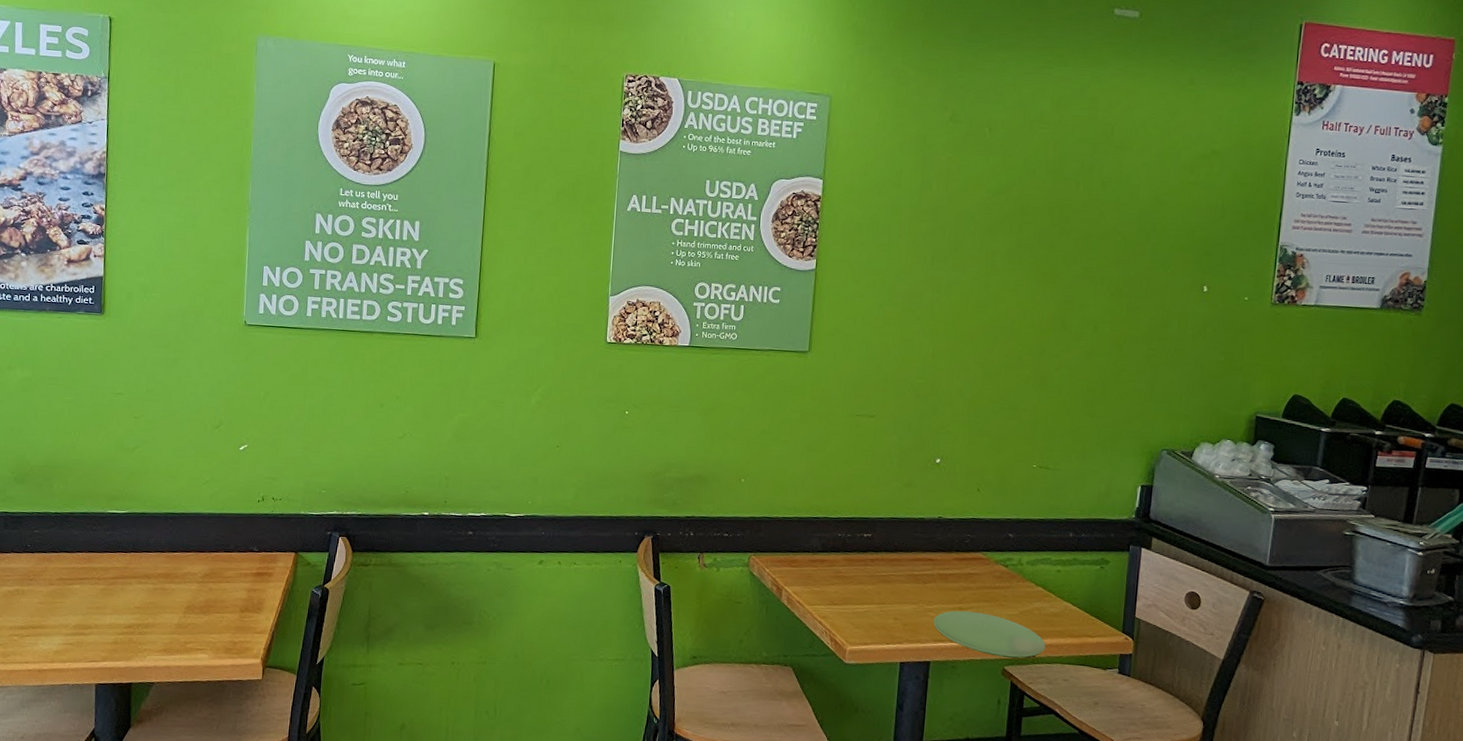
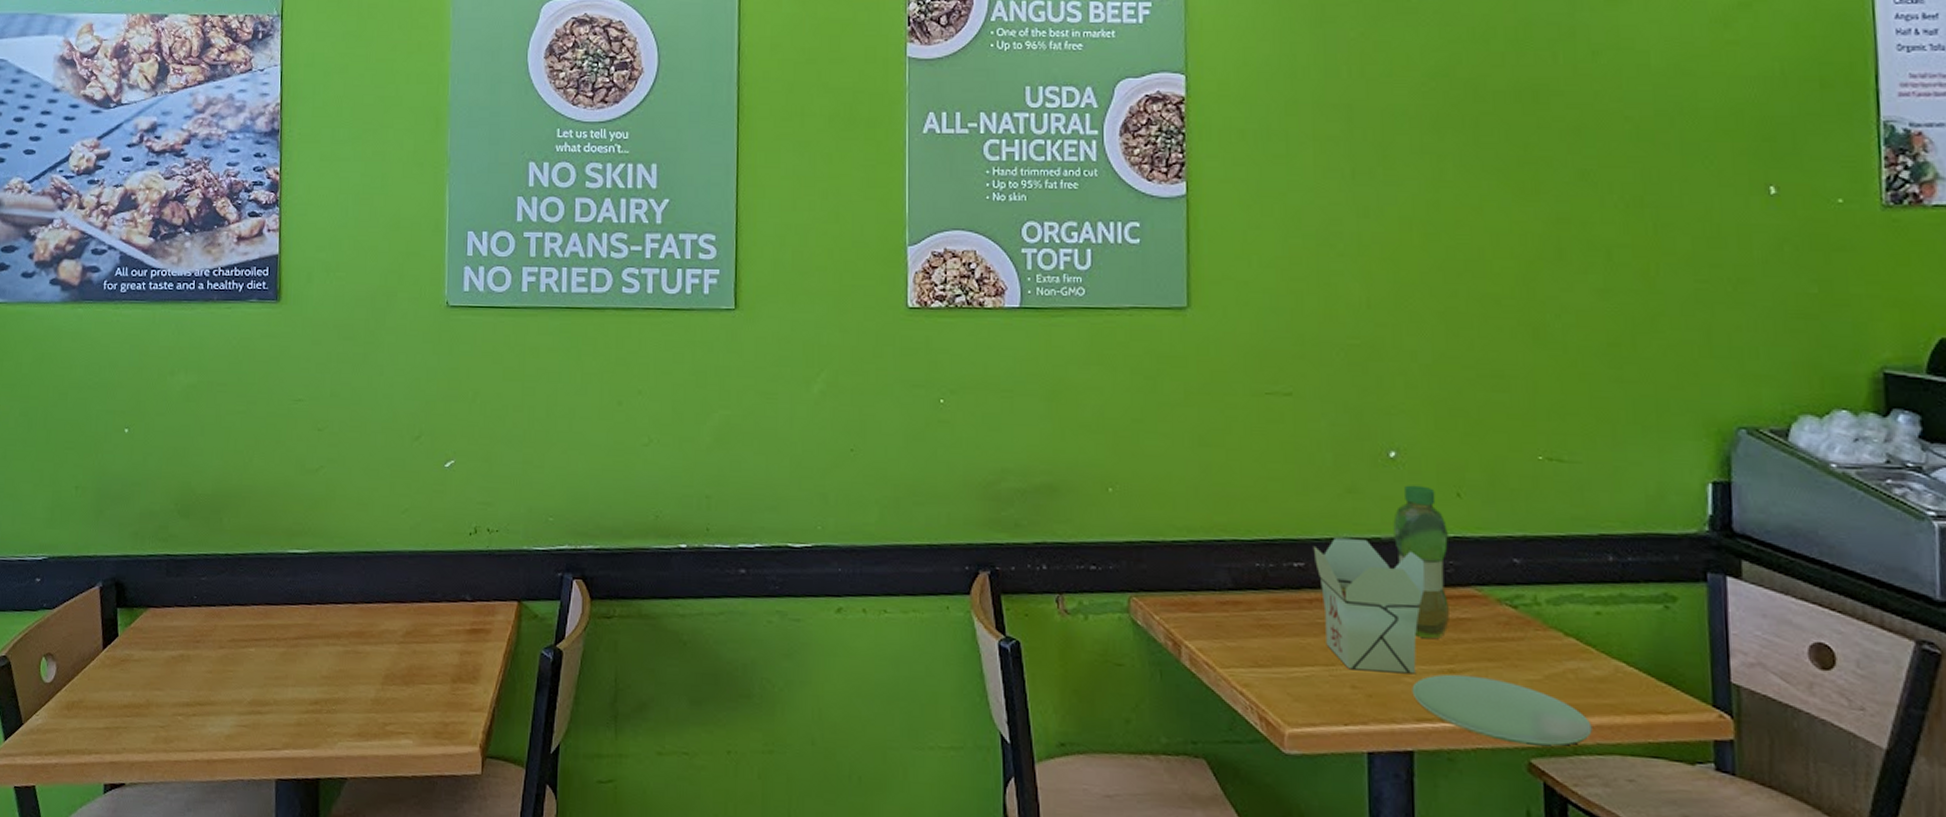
takeout container: none [878,517,952,611] -> present [1313,538,1426,674]
water bottle: none [932,482,969,587] -> present [1393,485,1449,639]

